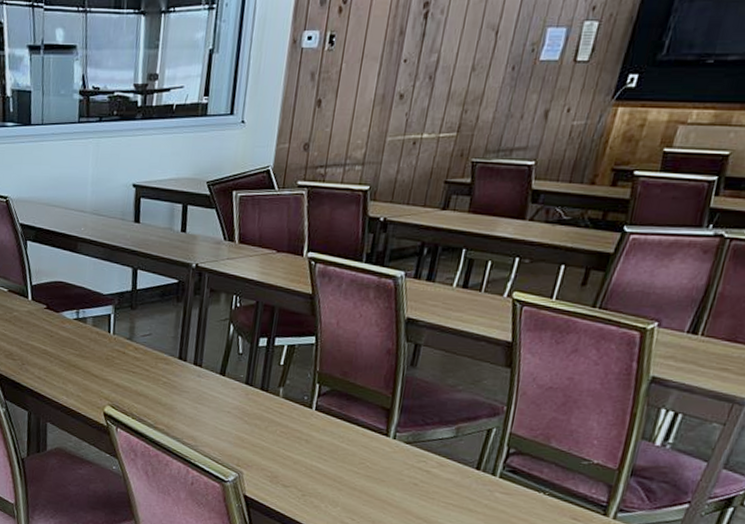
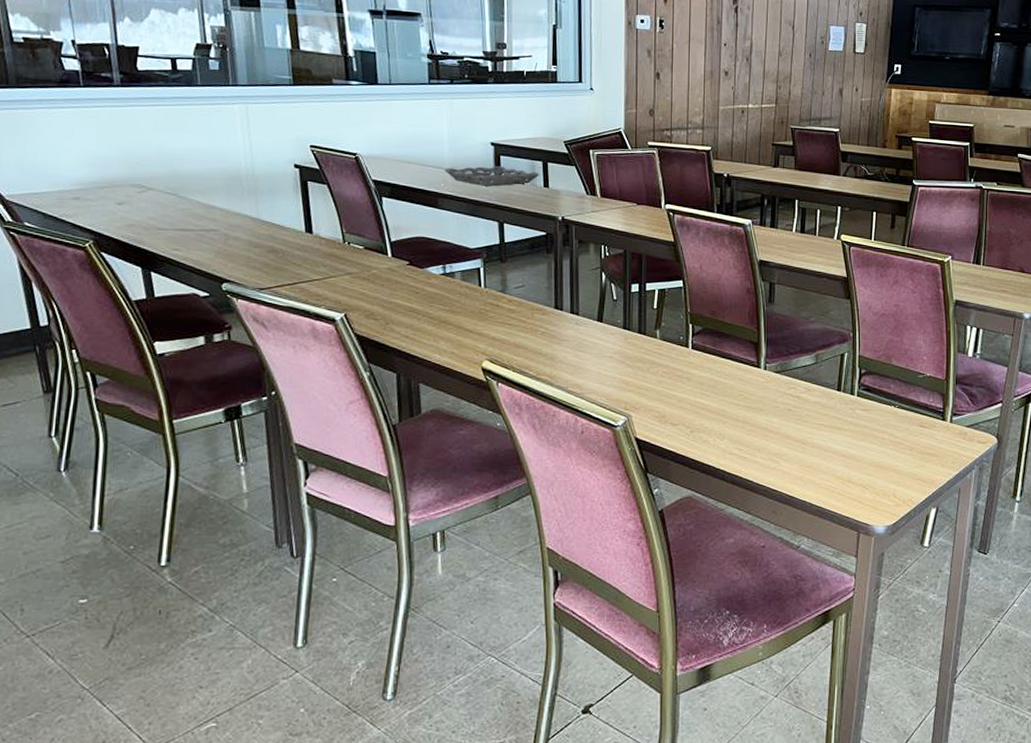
tray: none [86,209,179,231] -> present [444,166,540,187]

